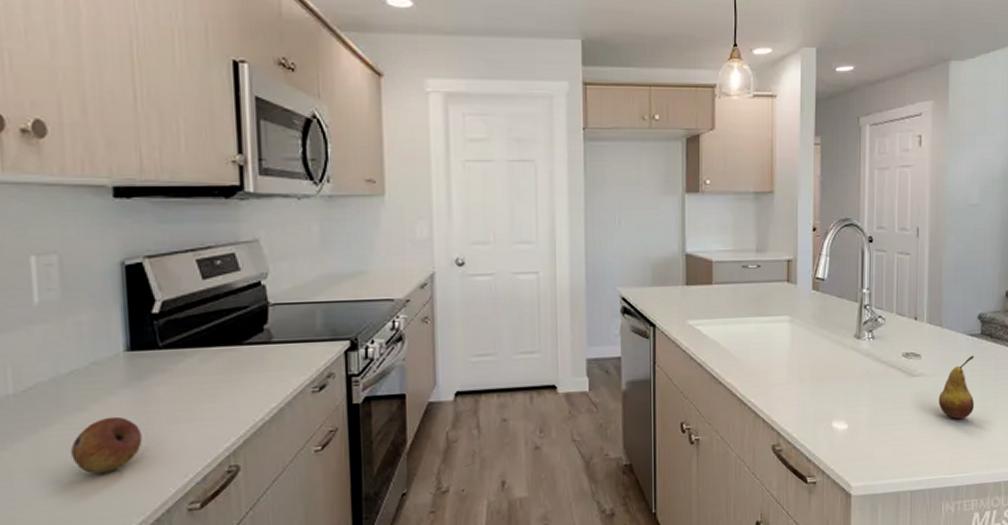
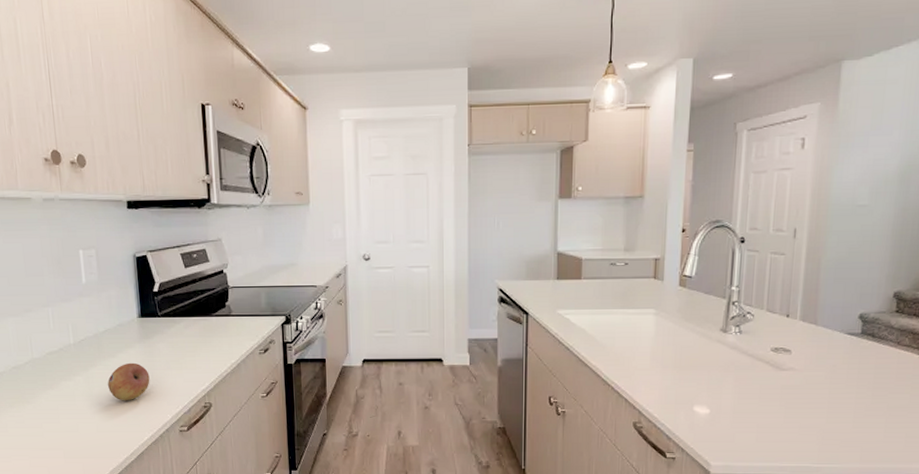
fruit: present [938,355,975,420] -> none [808,353,853,414]

